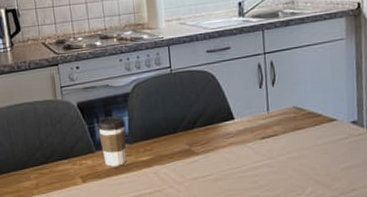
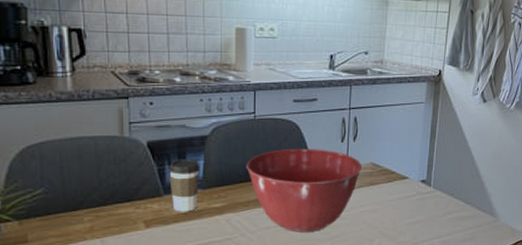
mixing bowl: none [167,96,284,182] -> present [246,149,362,232]

